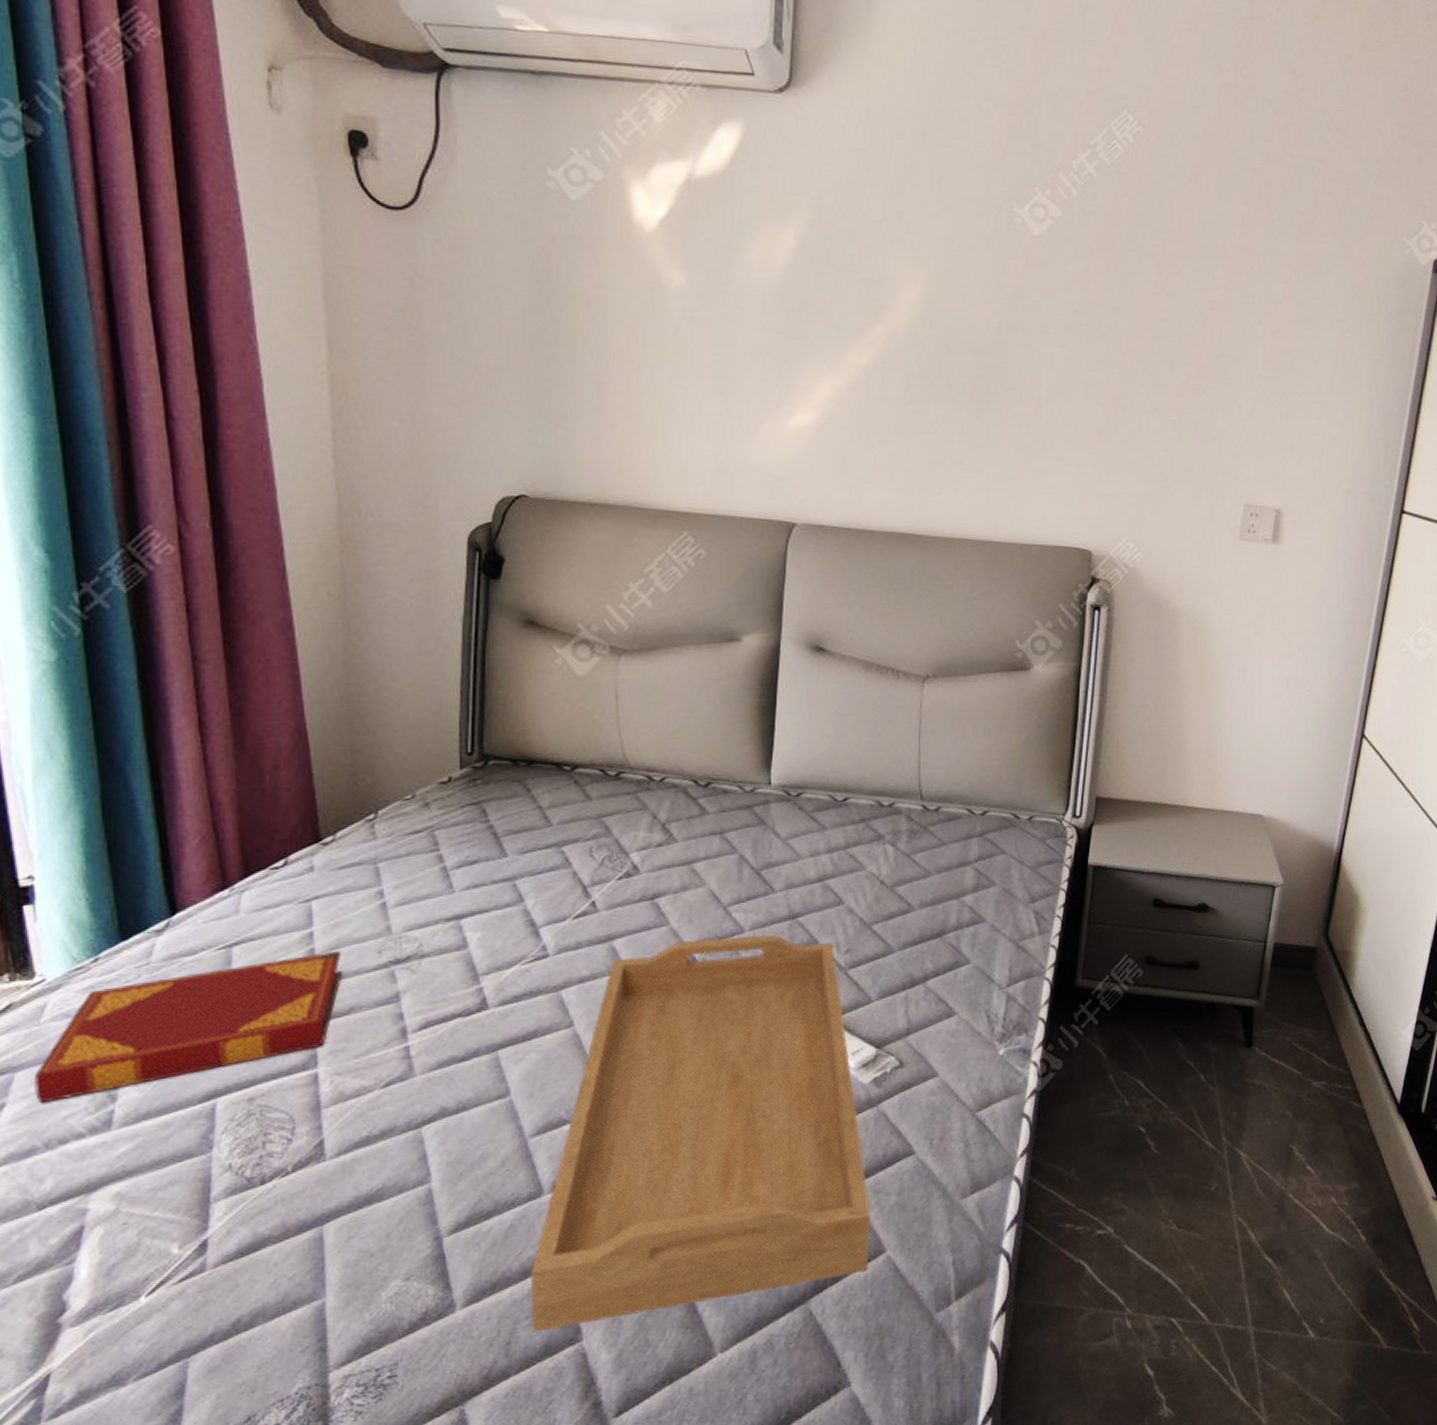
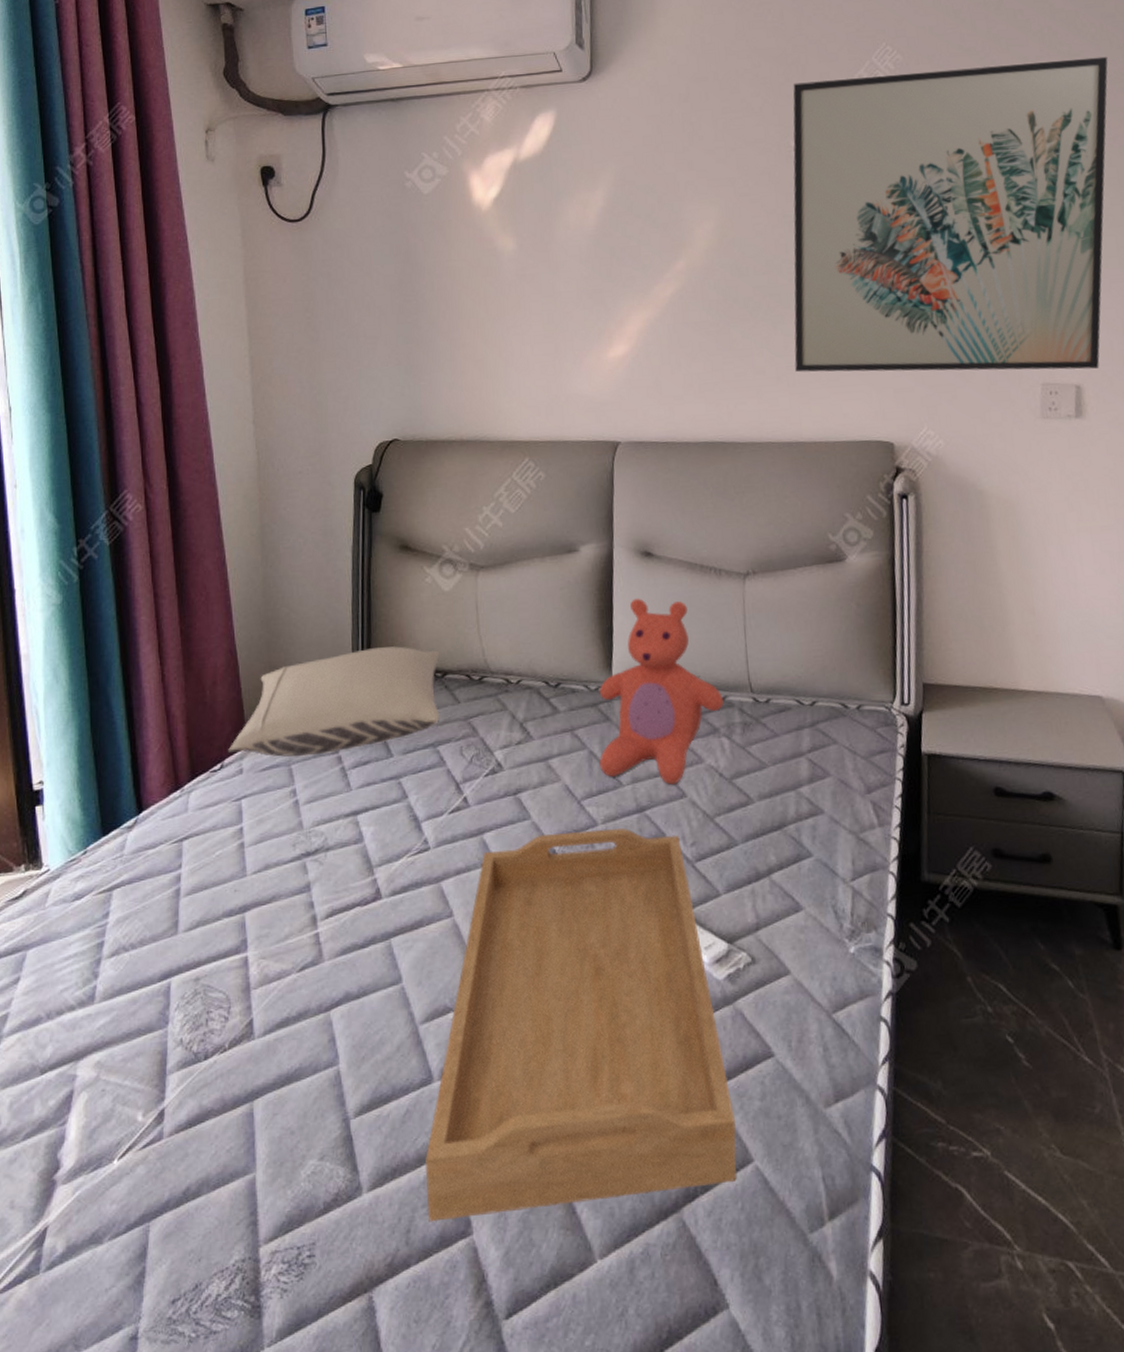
hardback book: present [34,950,343,1104] -> none [41,843,266,979]
pillow: none [294,734,569,855] -> present [228,646,440,757]
teddy bear: none [751,696,890,892] -> present [599,598,723,785]
wall art: none [997,139,1348,494] -> present [793,56,1108,372]

